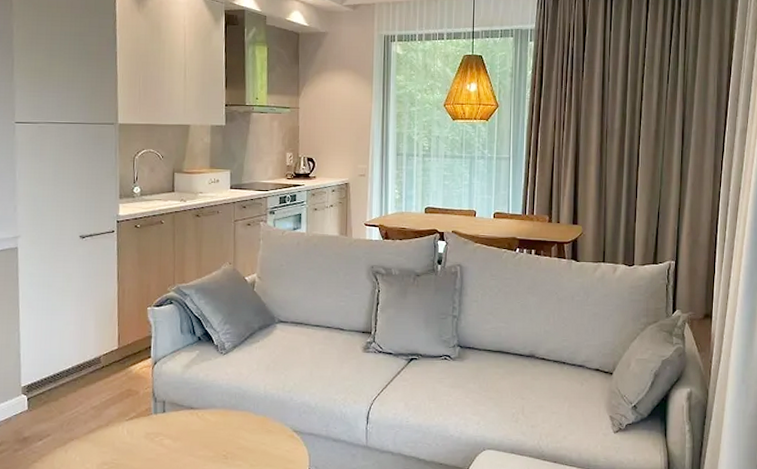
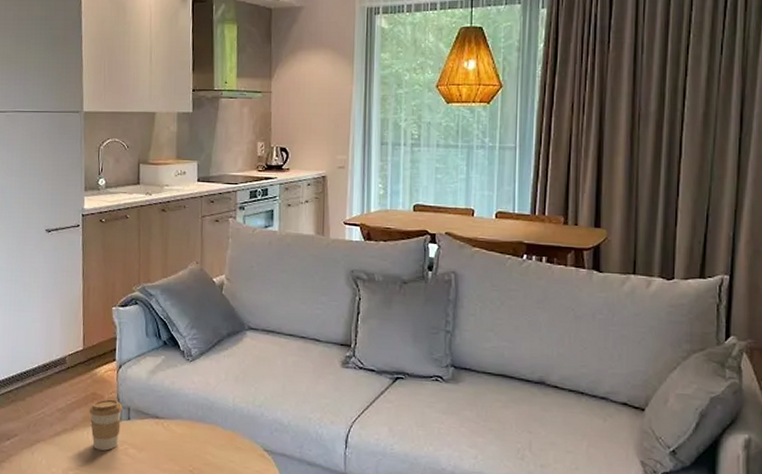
coffee cup: none [124,394,158,443] -> present [89,399,123,451]

